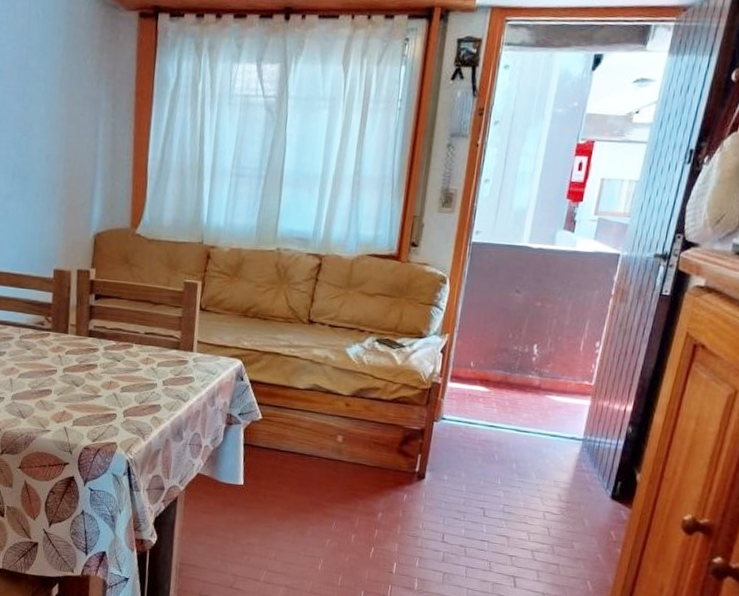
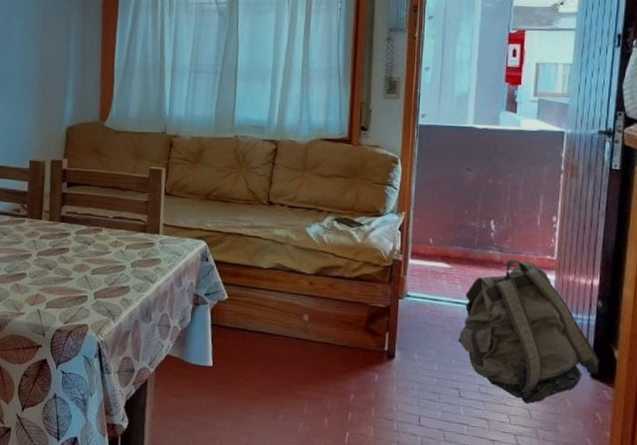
backpack: none [488,384,620,523] -> present [458,259,598,404]

